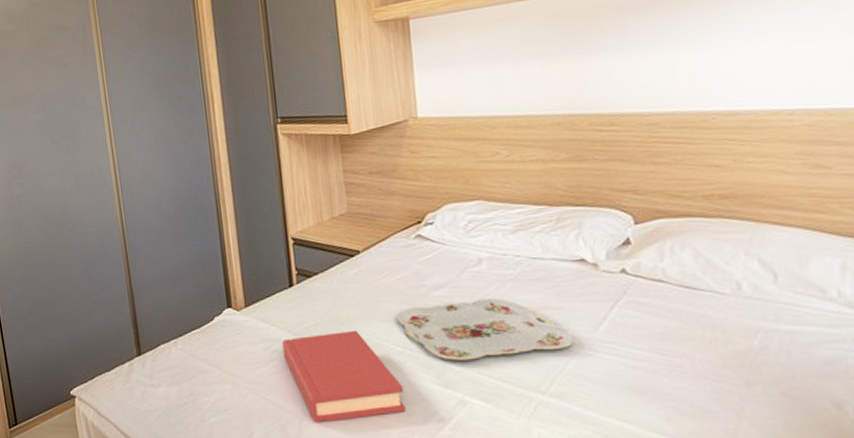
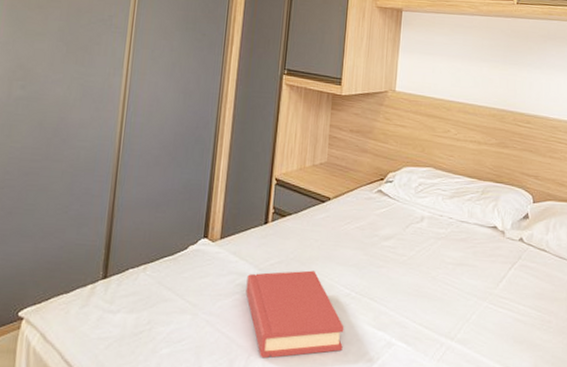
serving tray: present [396,298,575,361] -> none [349,252,481,306]

